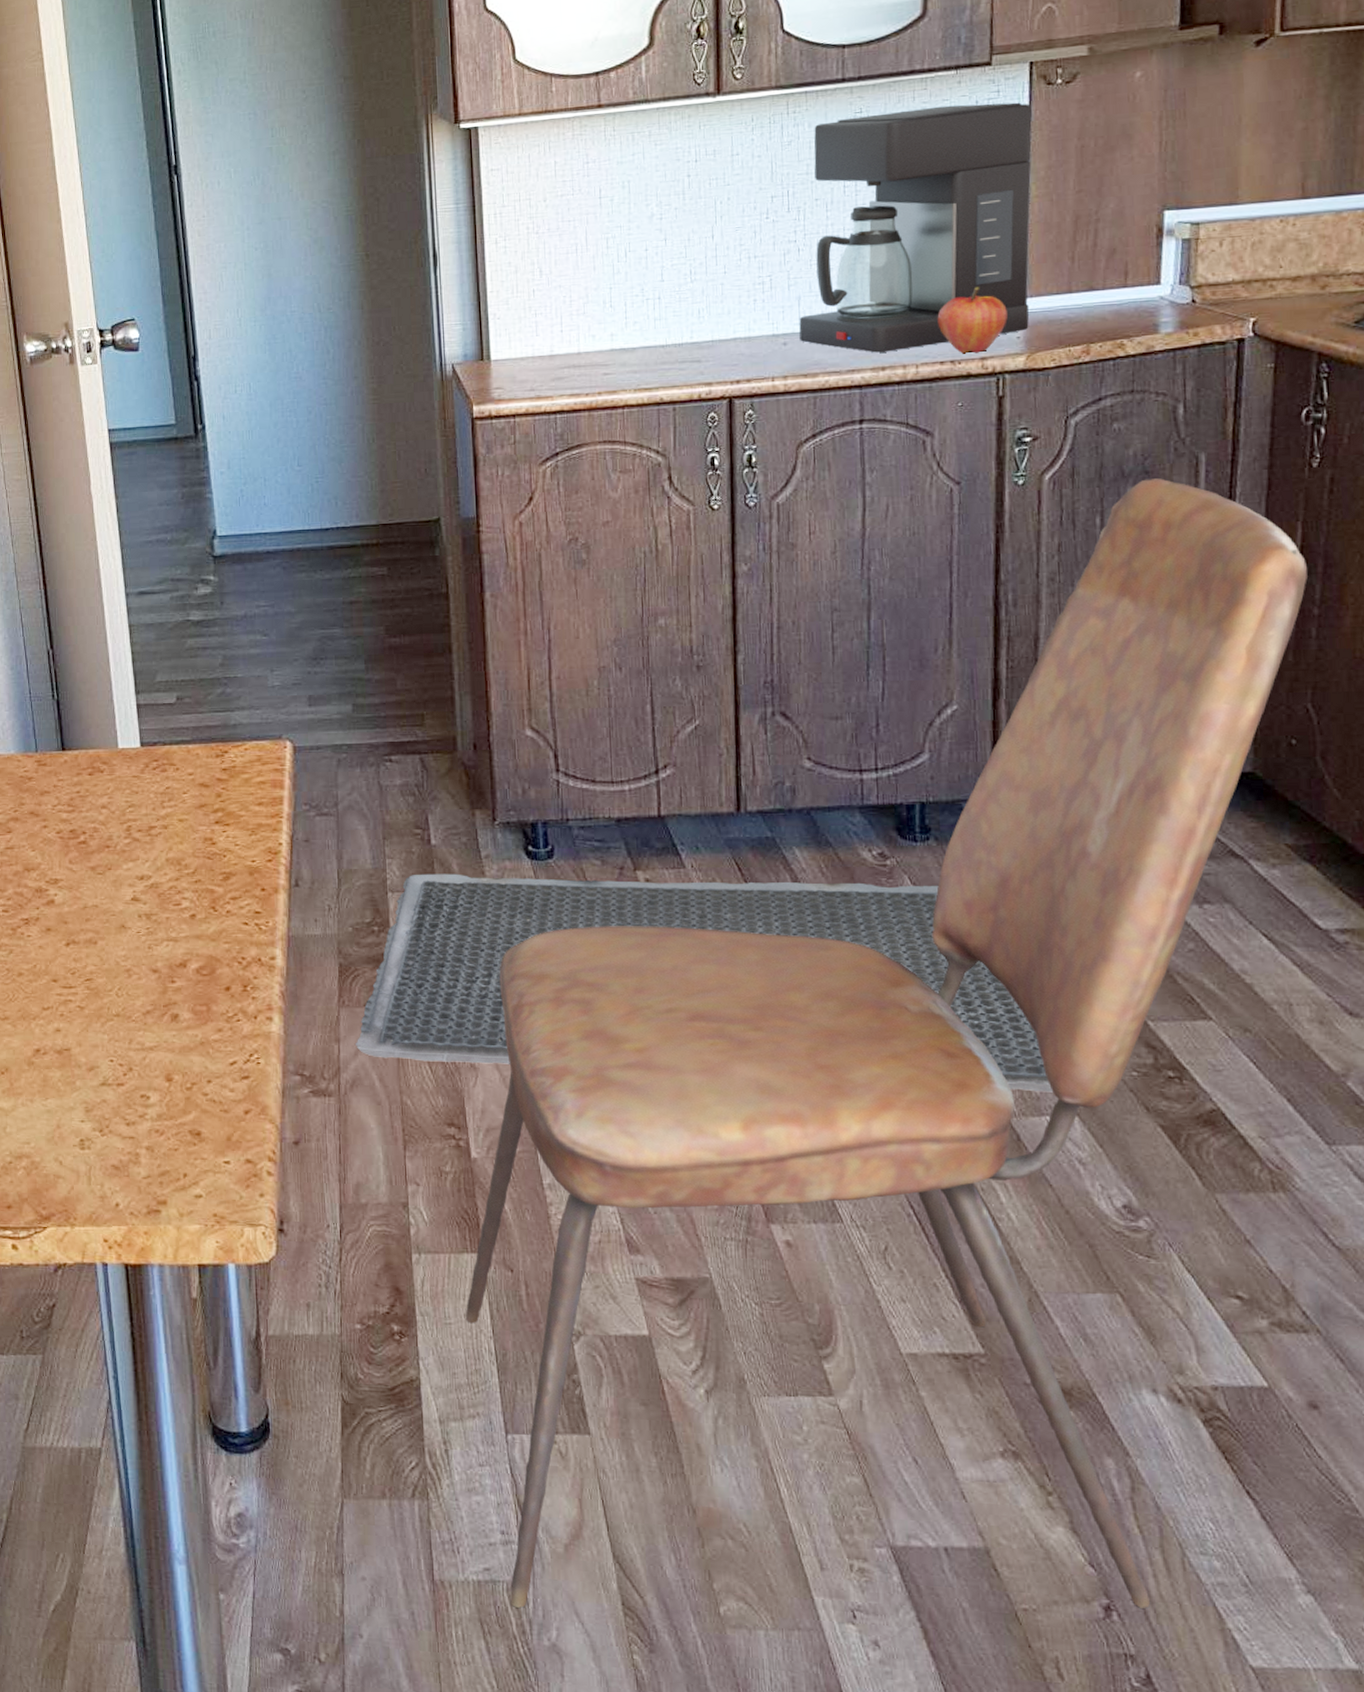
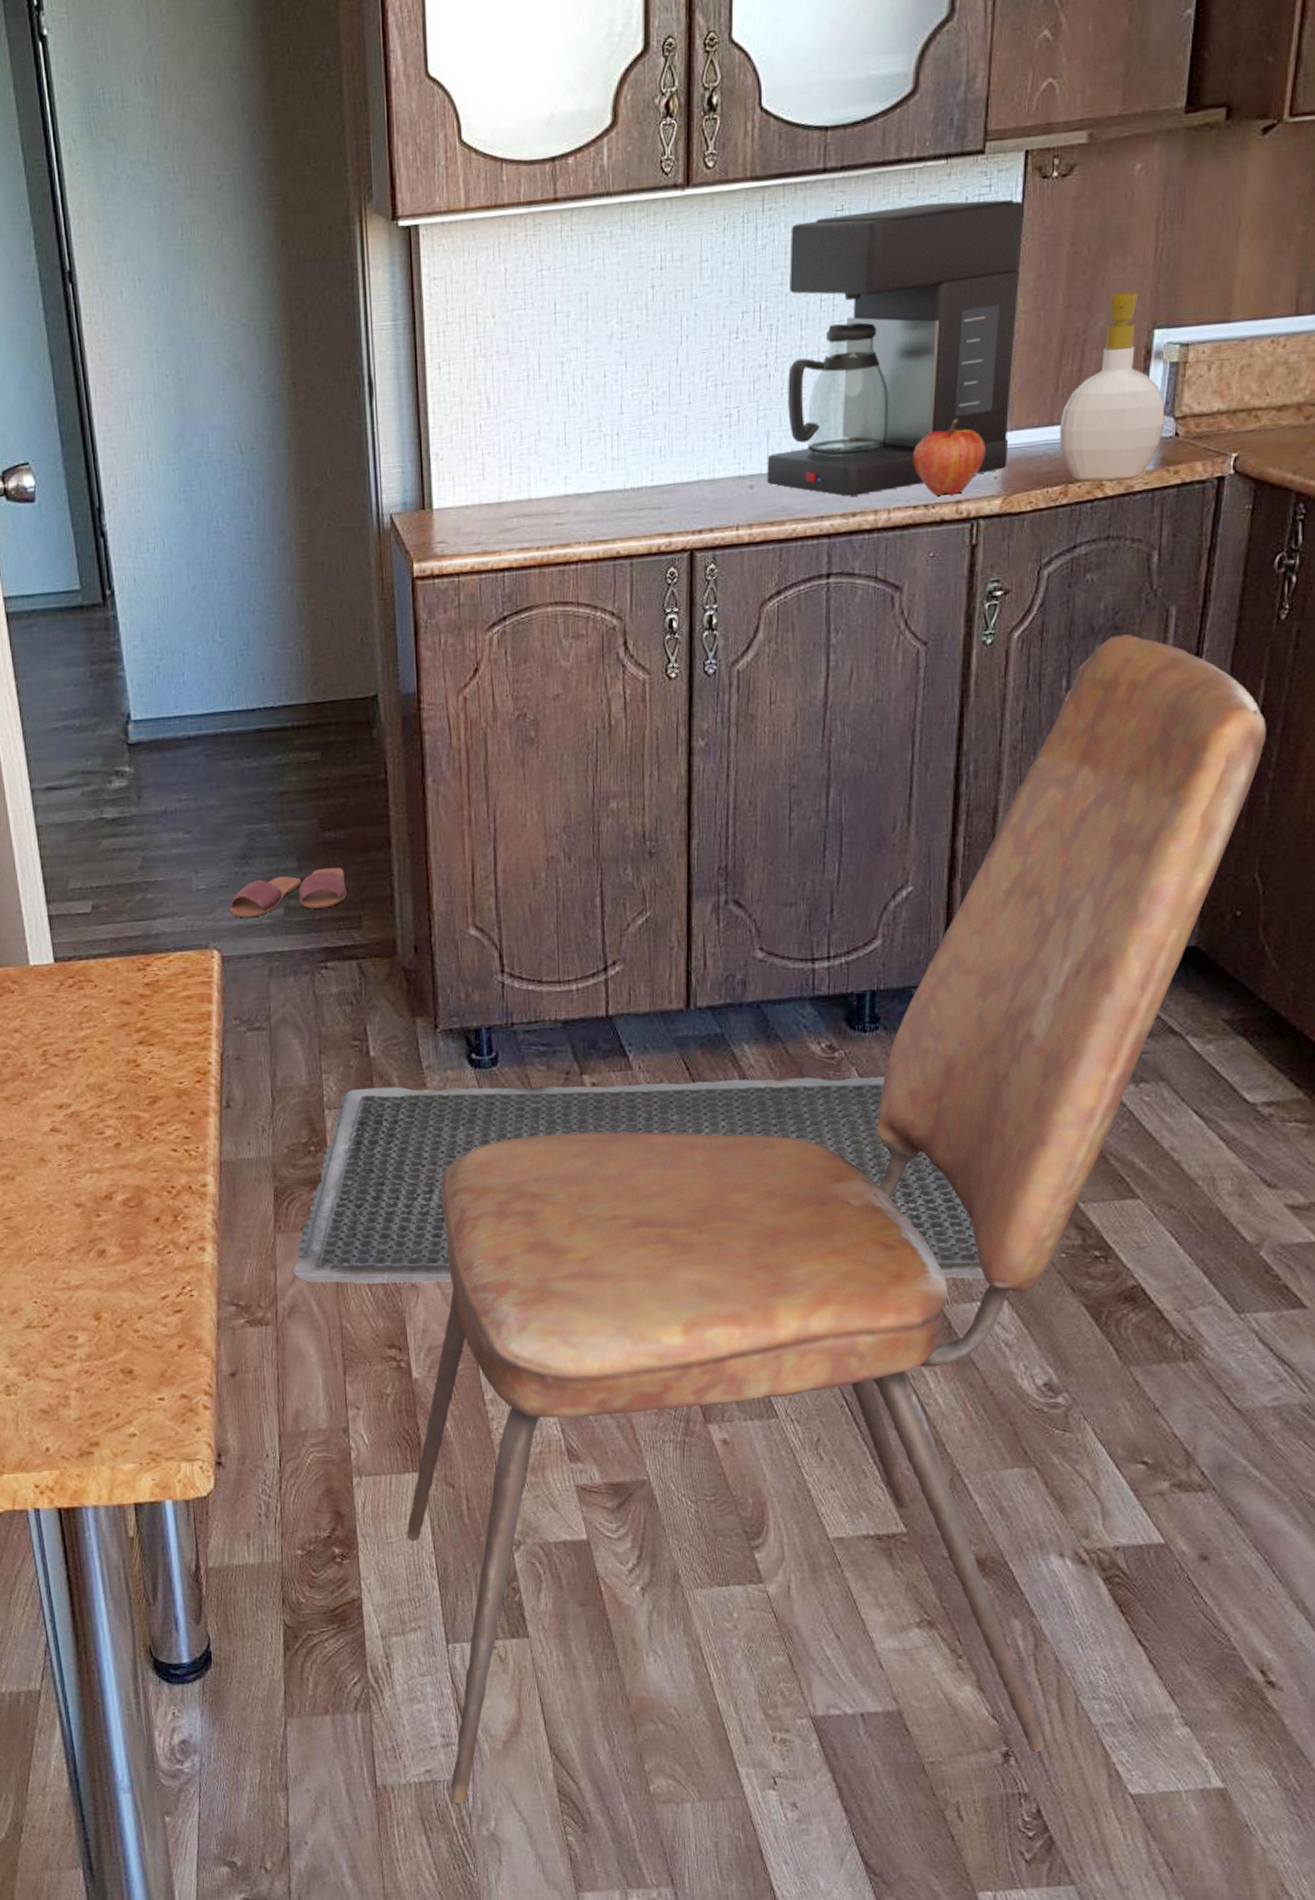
slippers: none [302,670,410,713] -> present [230,867,347,918]
soap bottle: none [1077,178,1181,343] -> present [1059,291,1165,483]

